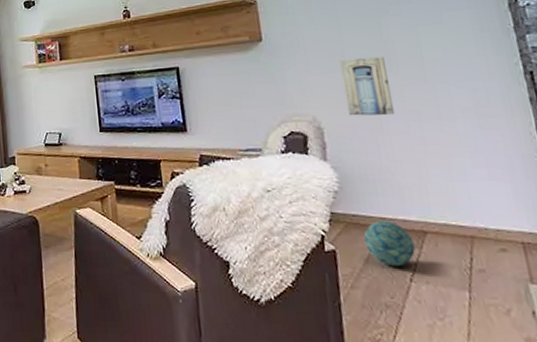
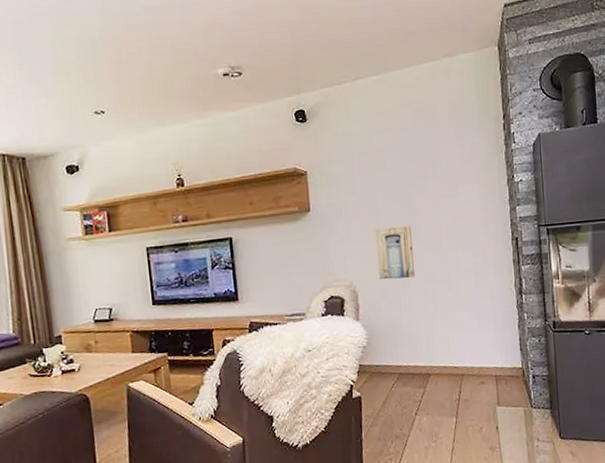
ball: present [364,221,415,267] -> none [384,367,421,405]

